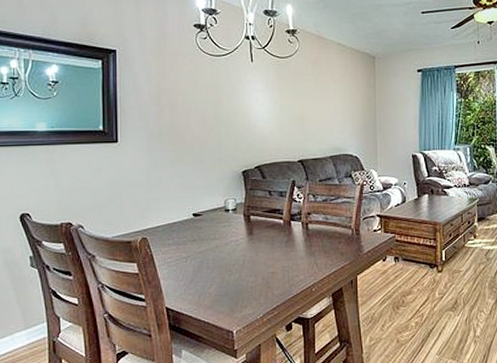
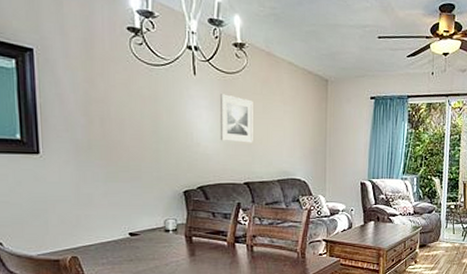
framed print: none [274,77,306,122] -> present [219,94,253,143]

